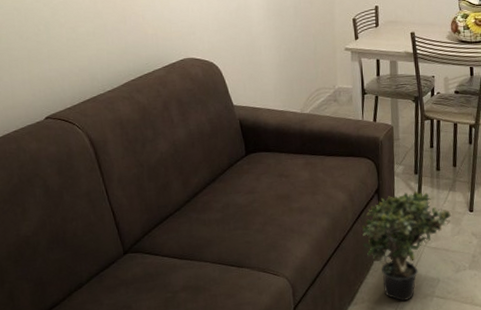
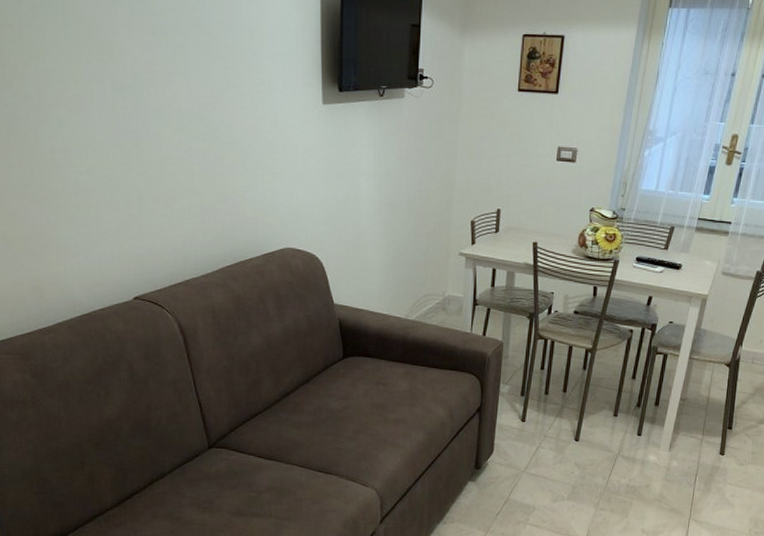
potted plant: present [362,191,452,302] -> none [458,414,556,526]

